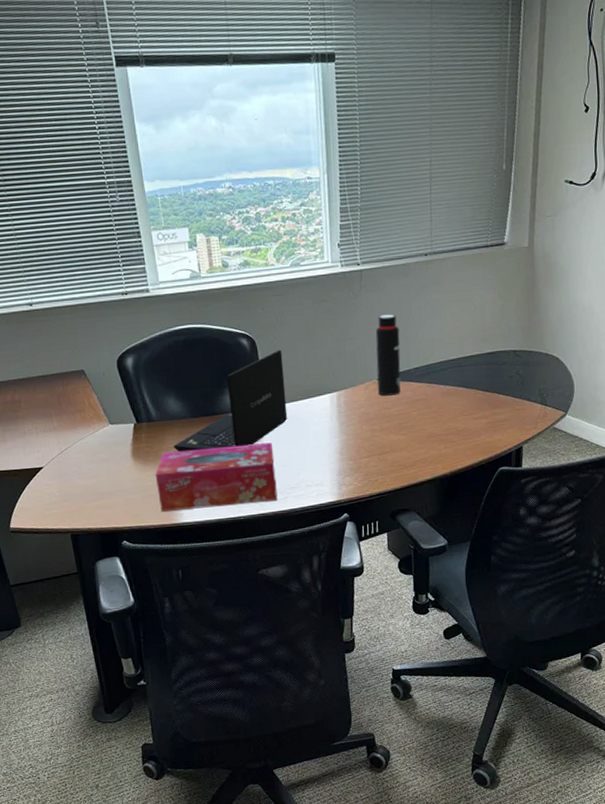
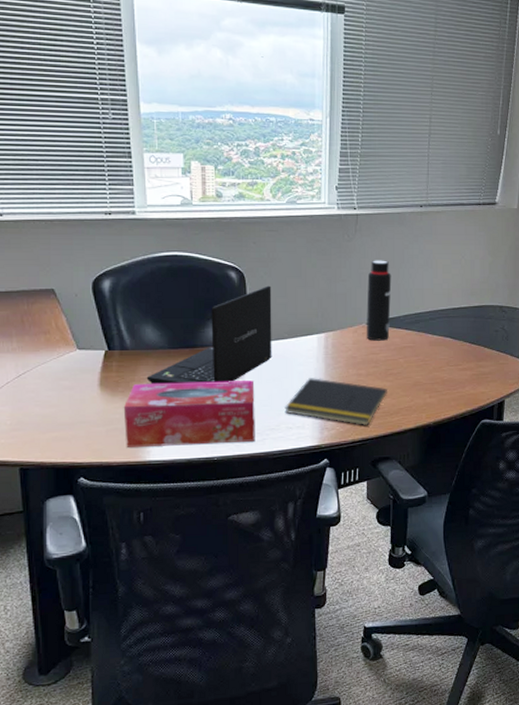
notepad: none [303,436,403,480] -> present [285,378,389,426]

